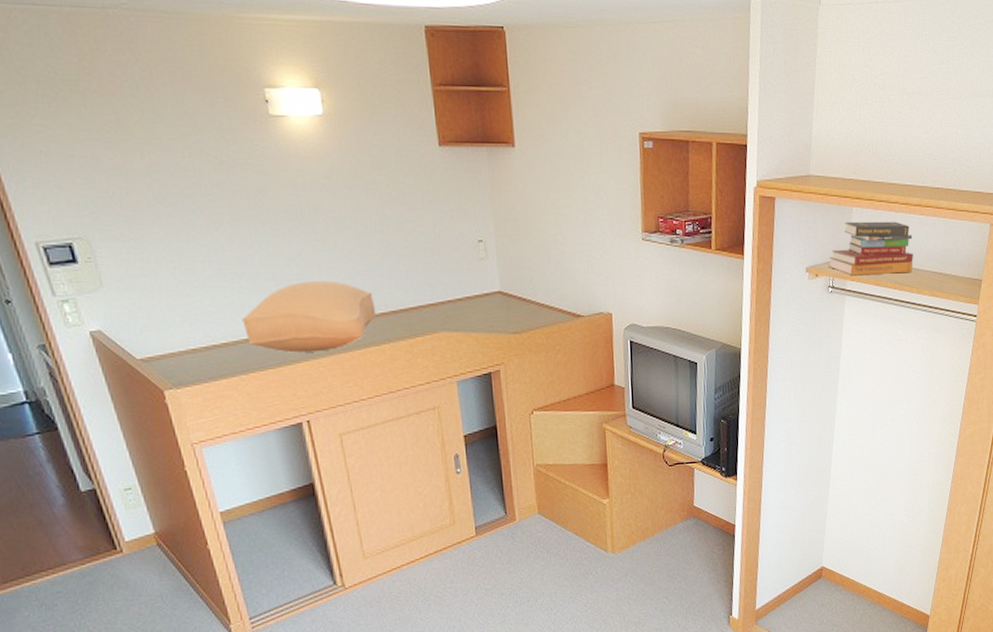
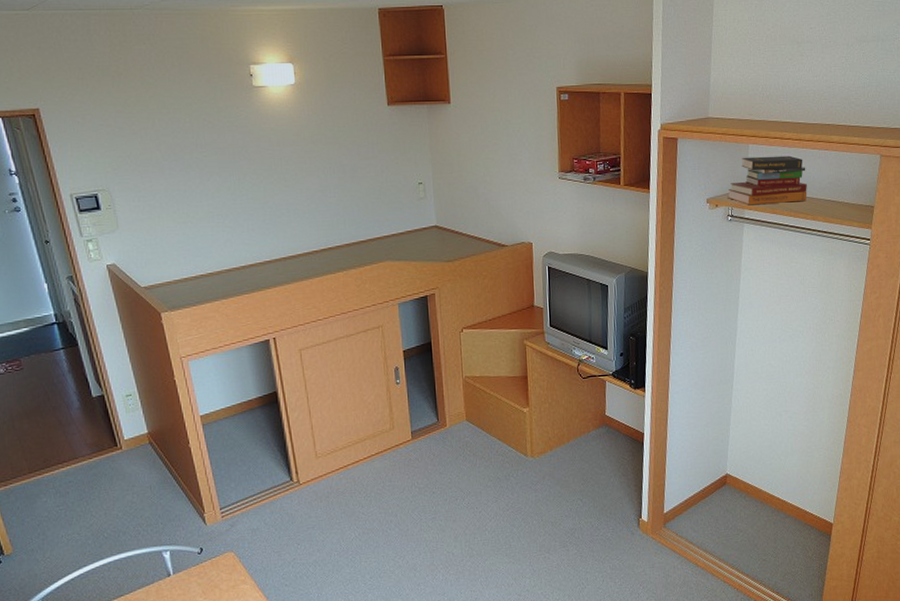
cushion: present [242,281,377,353] -> none [225,220,333,281]

